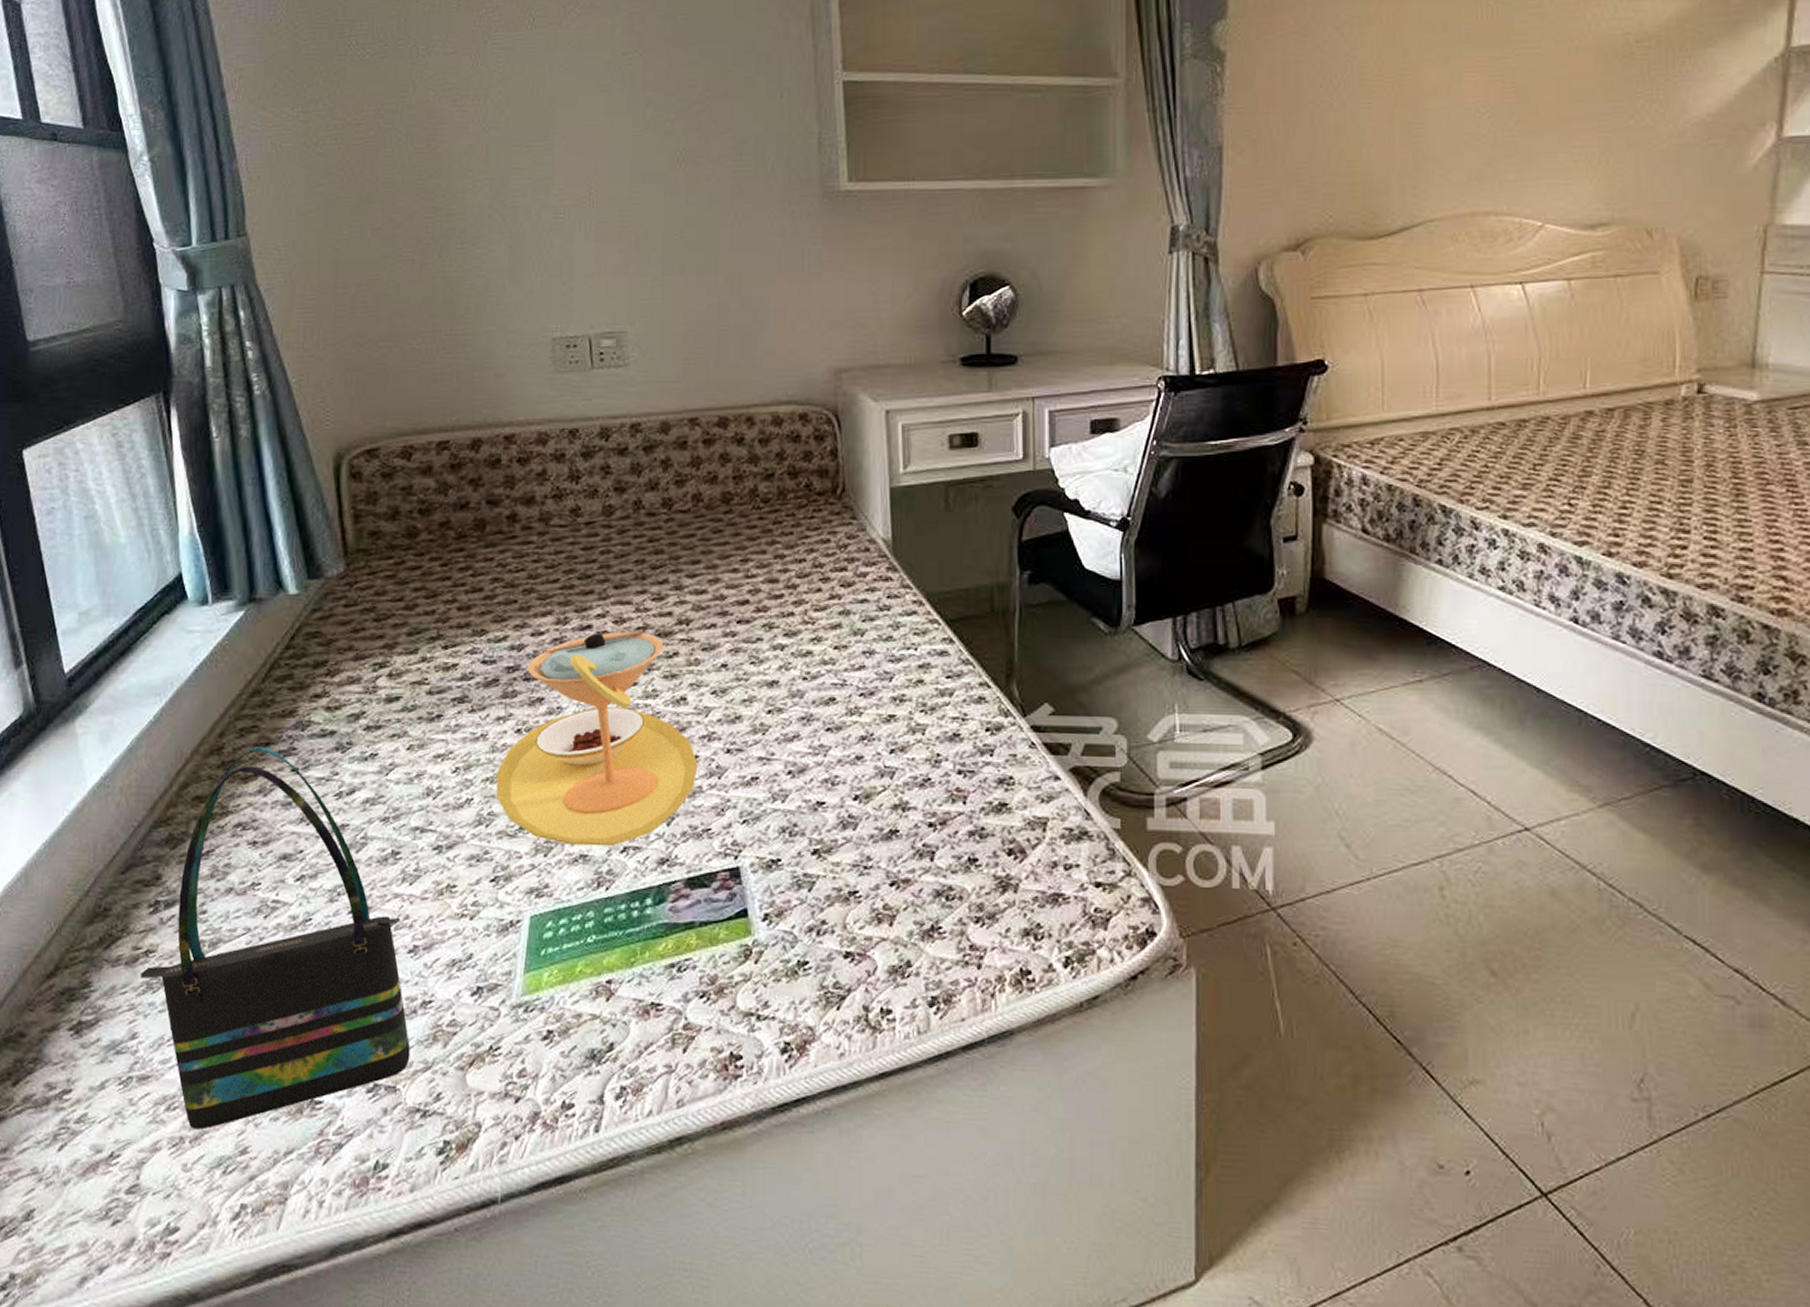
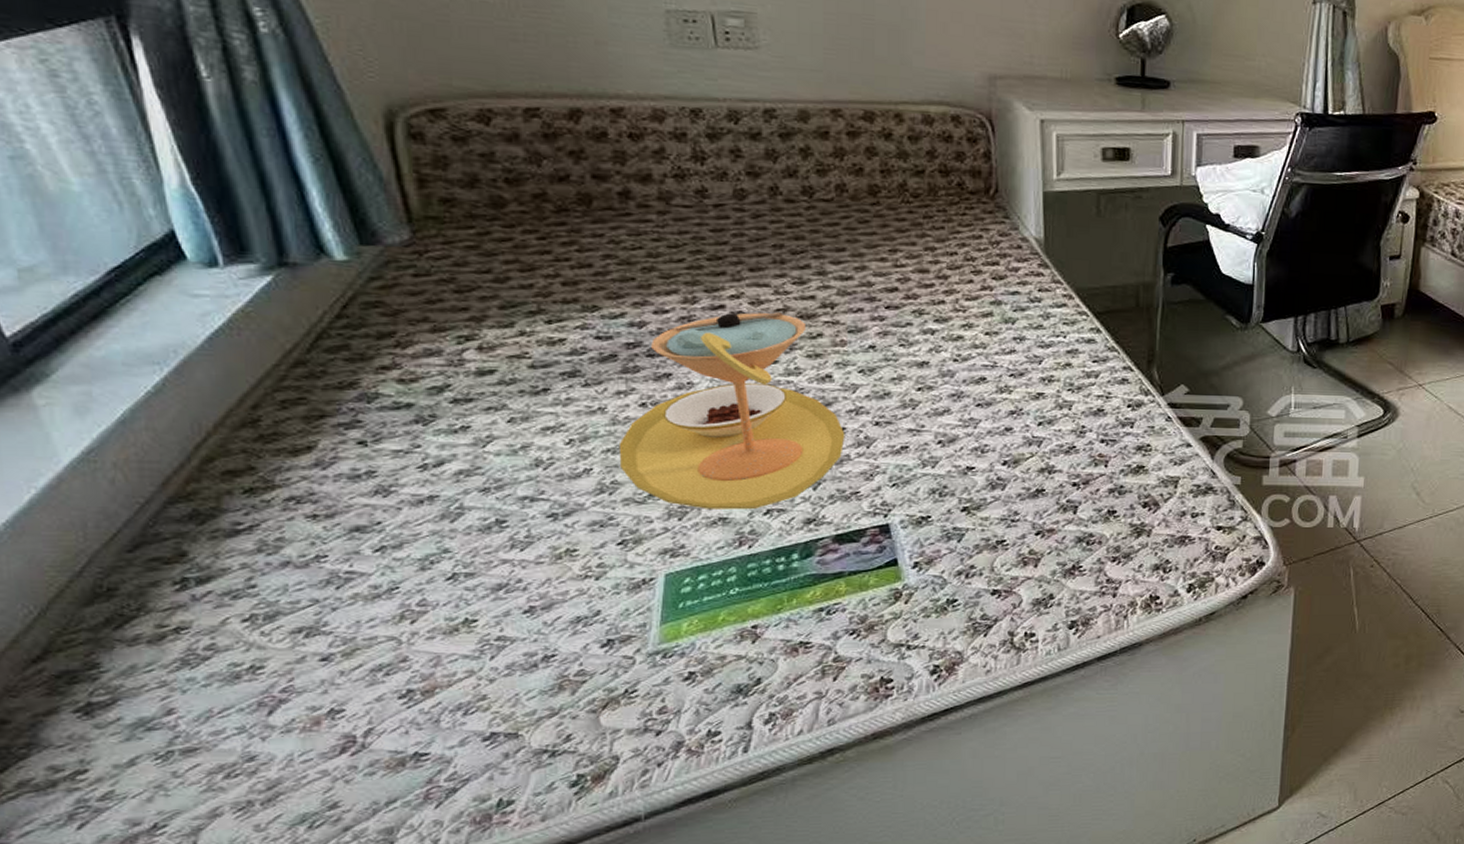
tote bag: present [140,747,410,1130] -> none [171,419,533,792]

